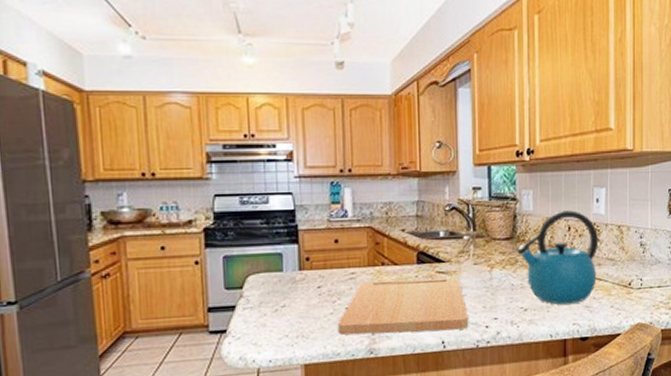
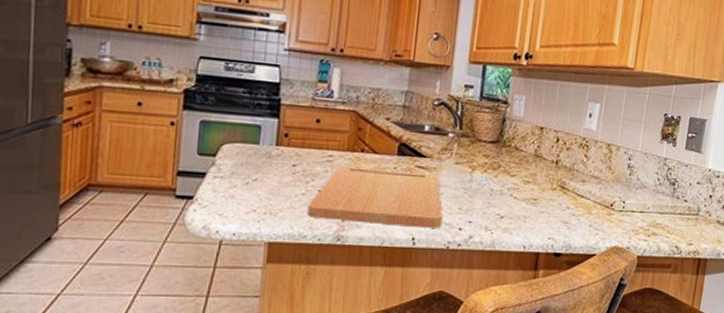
kettle: present [516,210,599,305] -> none [500,121,587,218]

